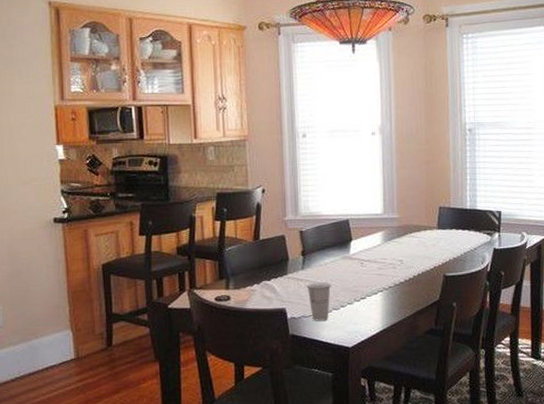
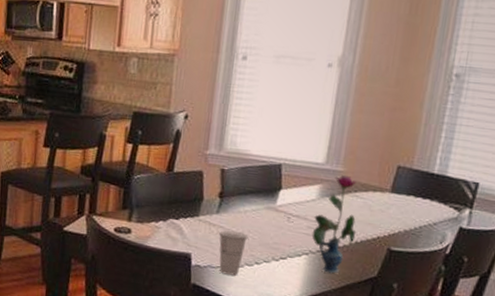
vase: none [382,220,417,304] -> present [312,174,357,274]

